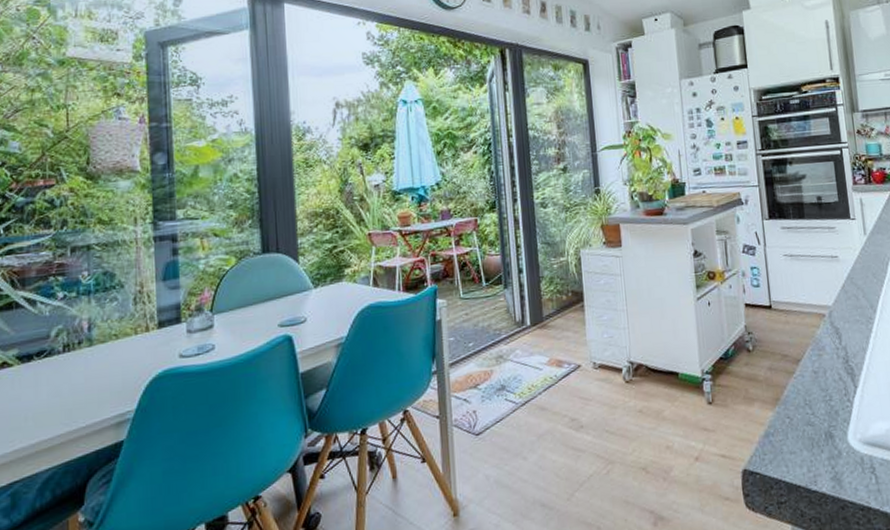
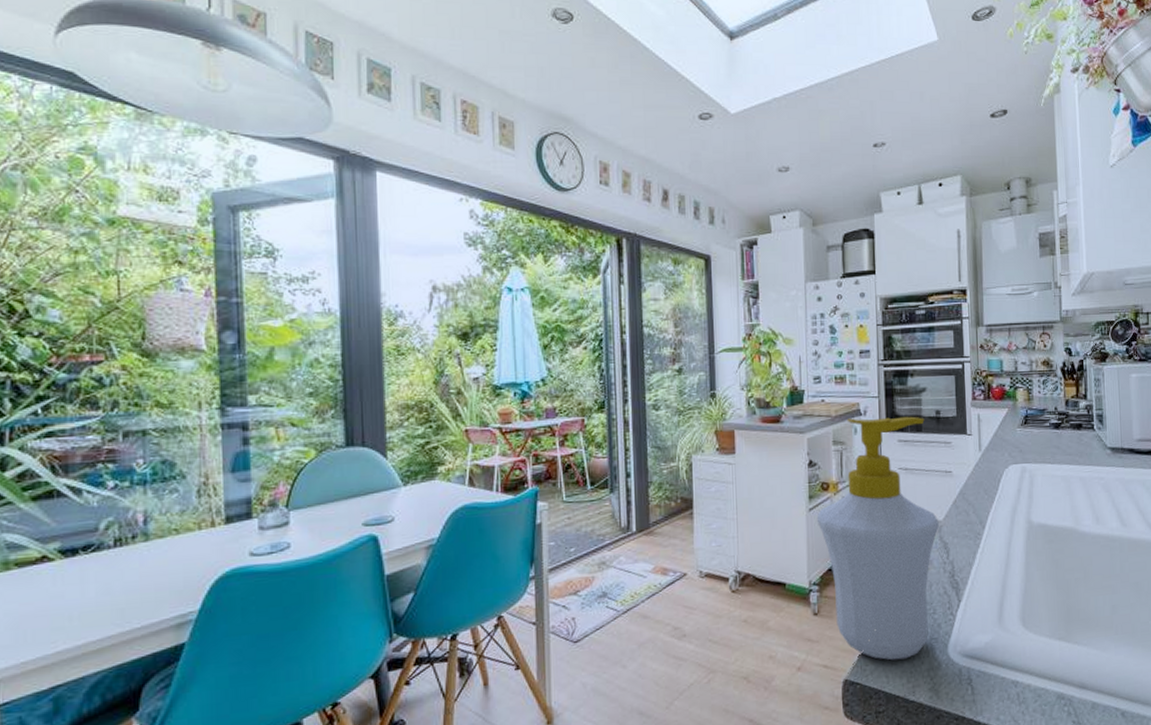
soap bottle: none [705,203,829,449] -> present [816,416,939,661]

